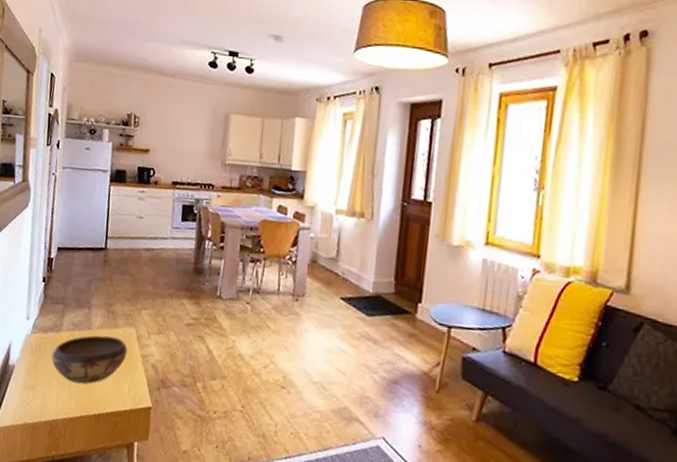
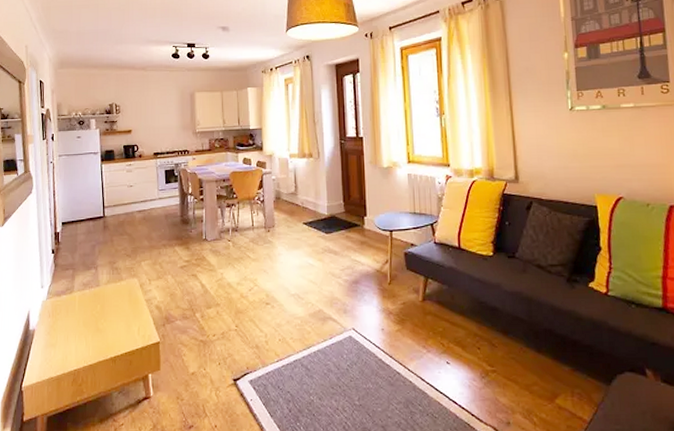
decorative bowl: present [51,335,128,384] -> none [67,288,133,334]

